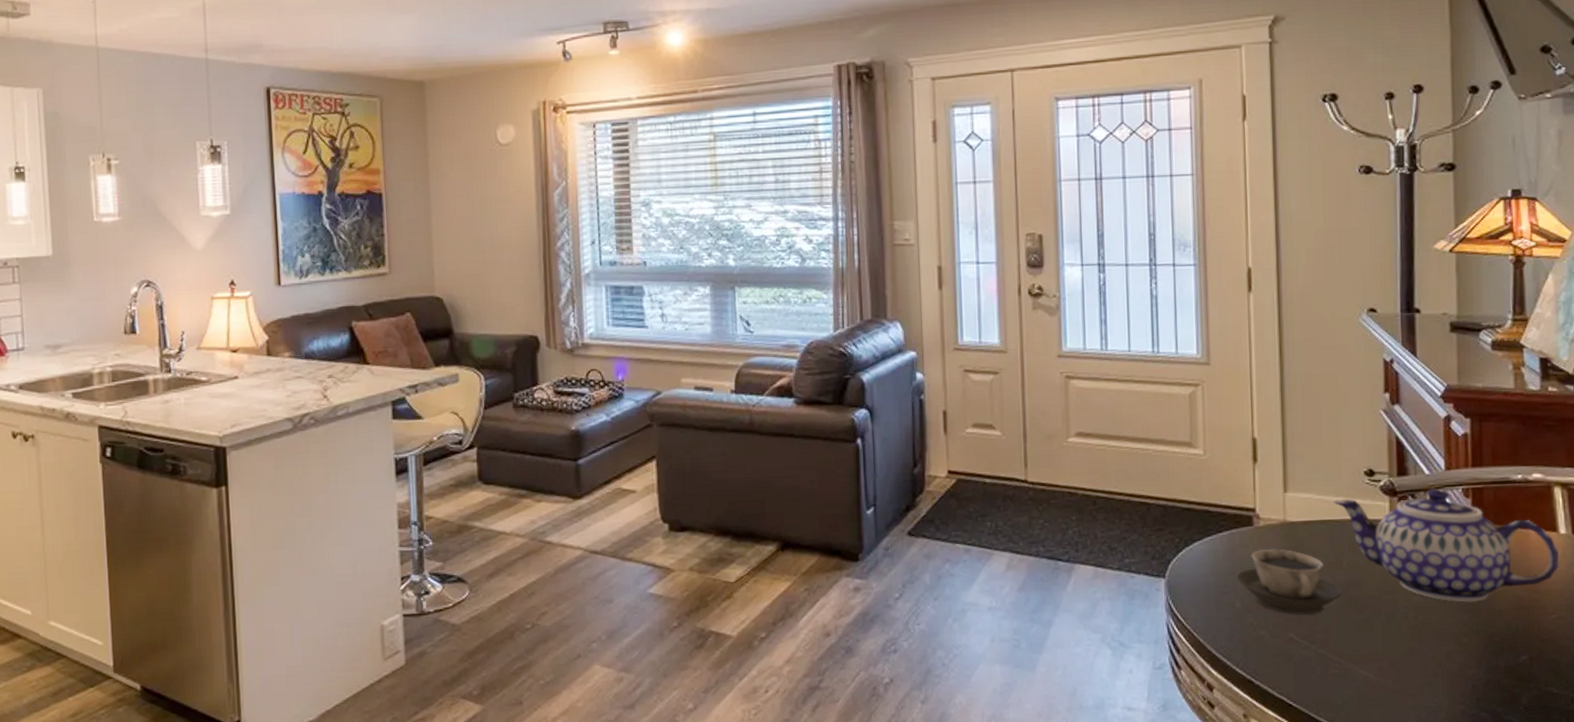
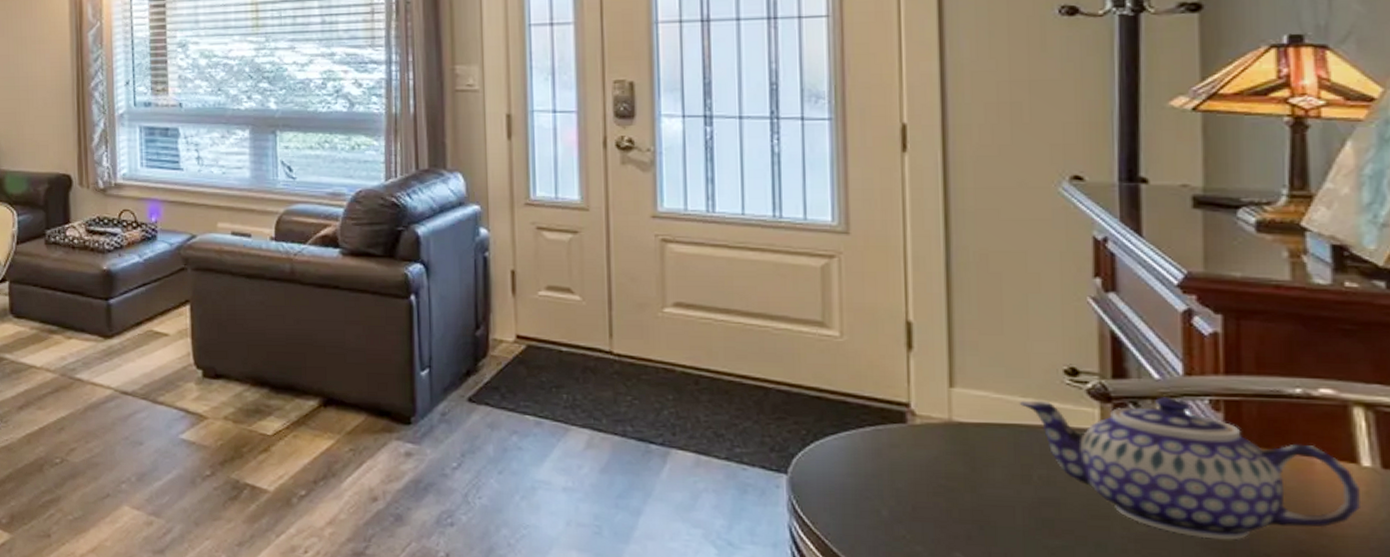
cup: present [1236,548,1343,615] -> none [883,450,1032,534]

